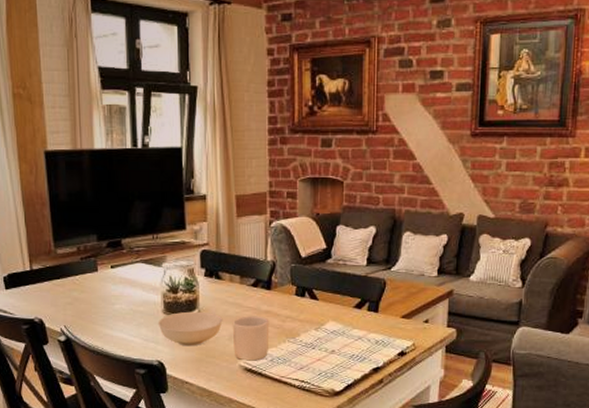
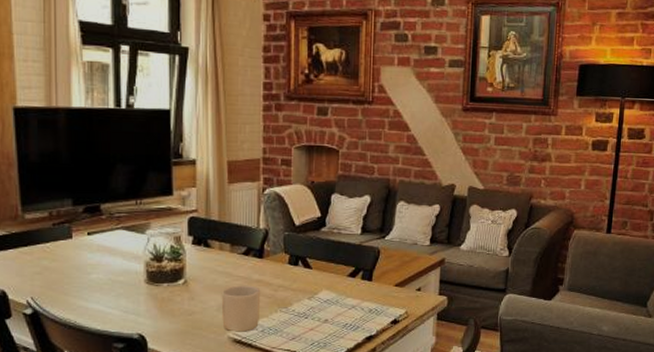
bowl: present [157,311,223,347] -> none [139,281,211,318]

